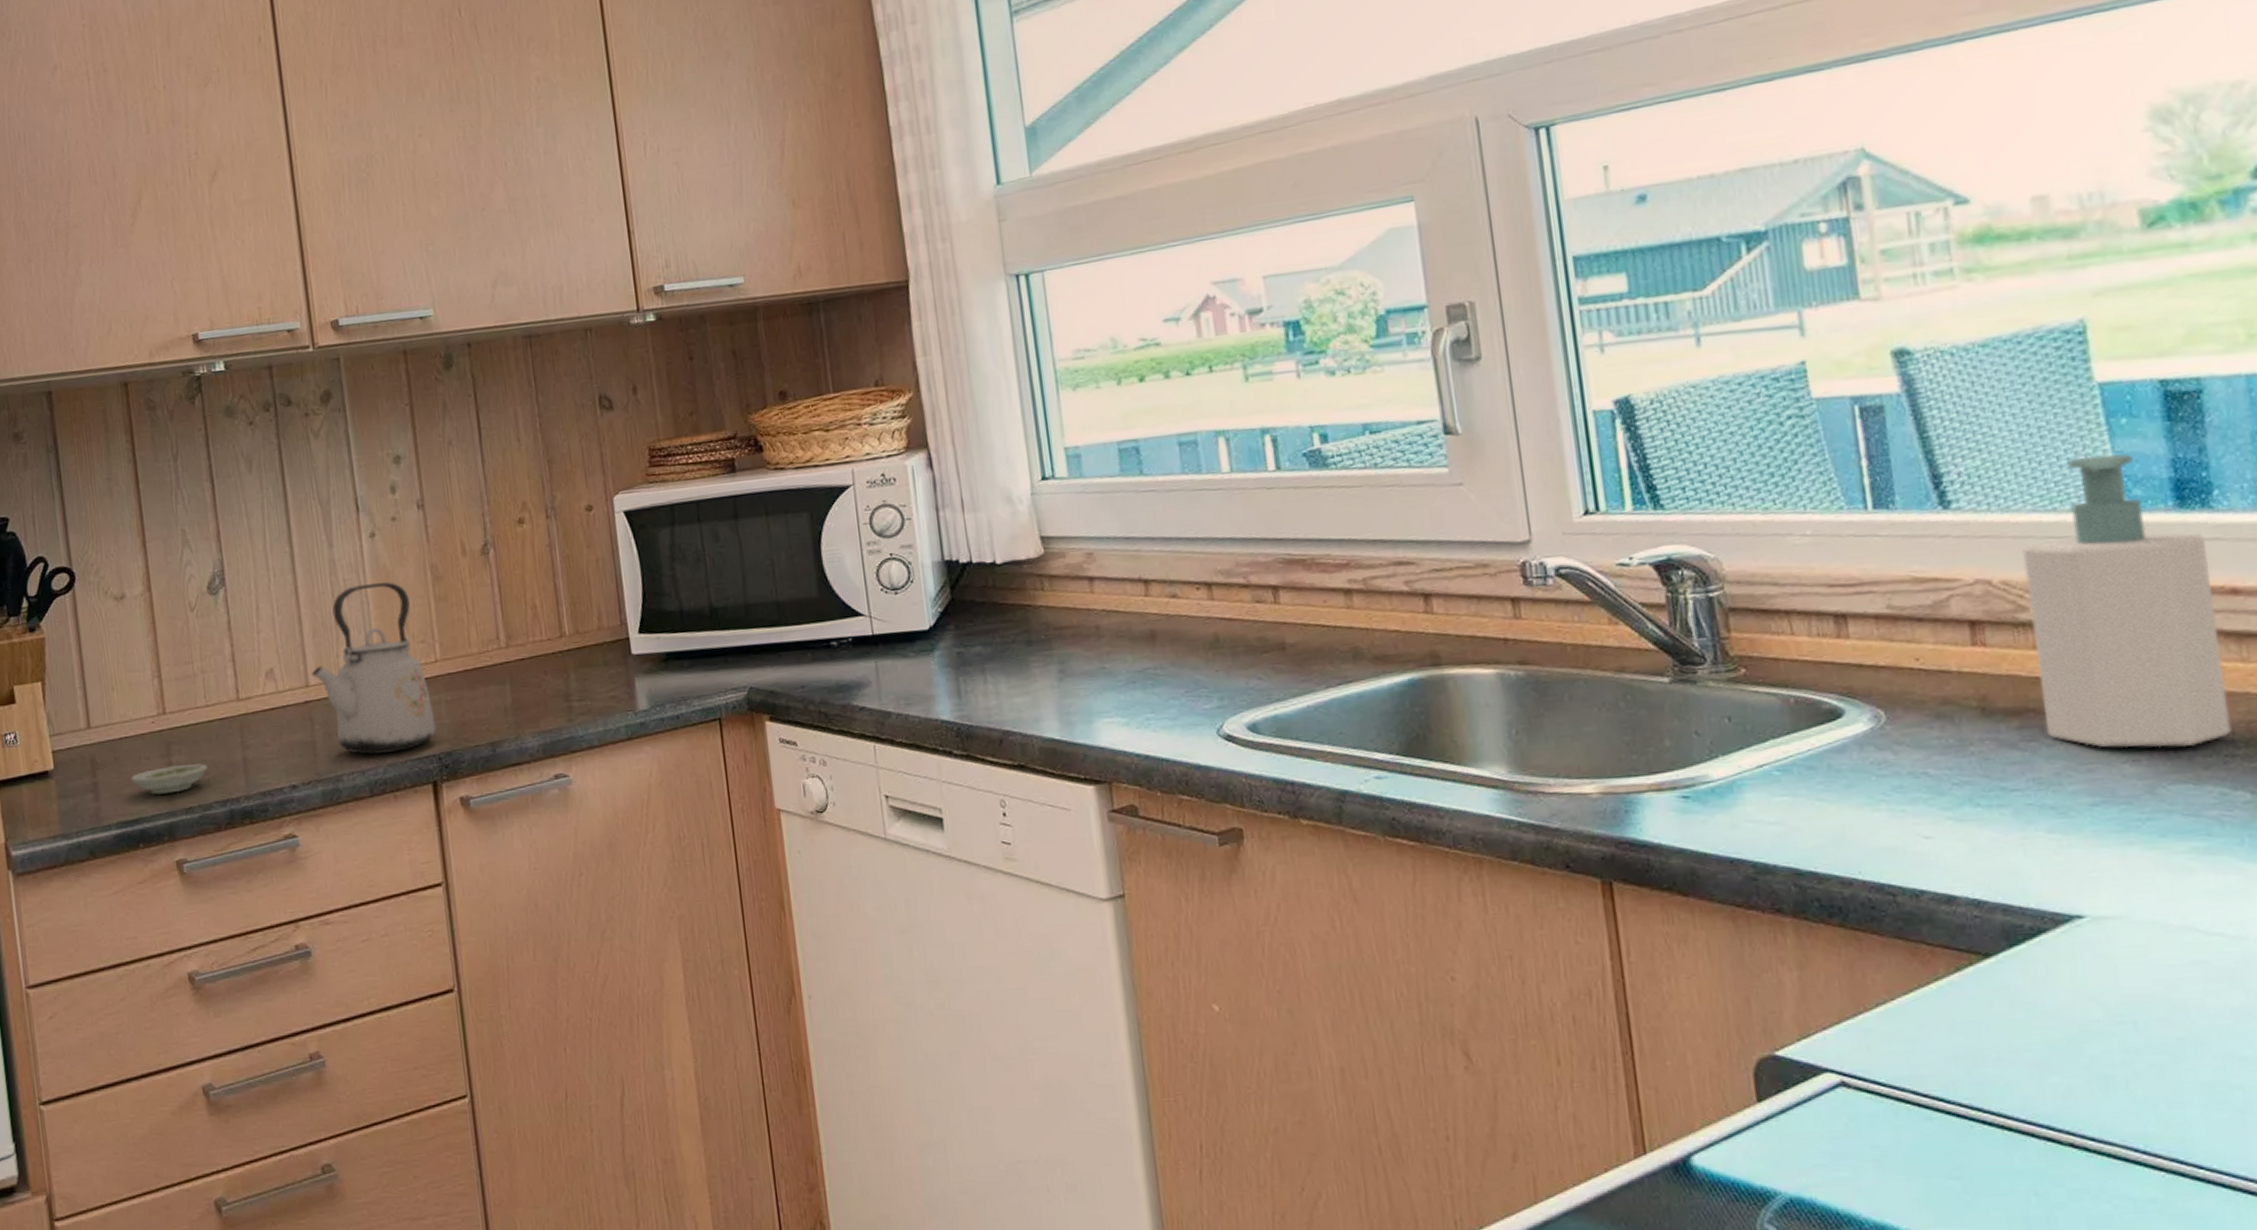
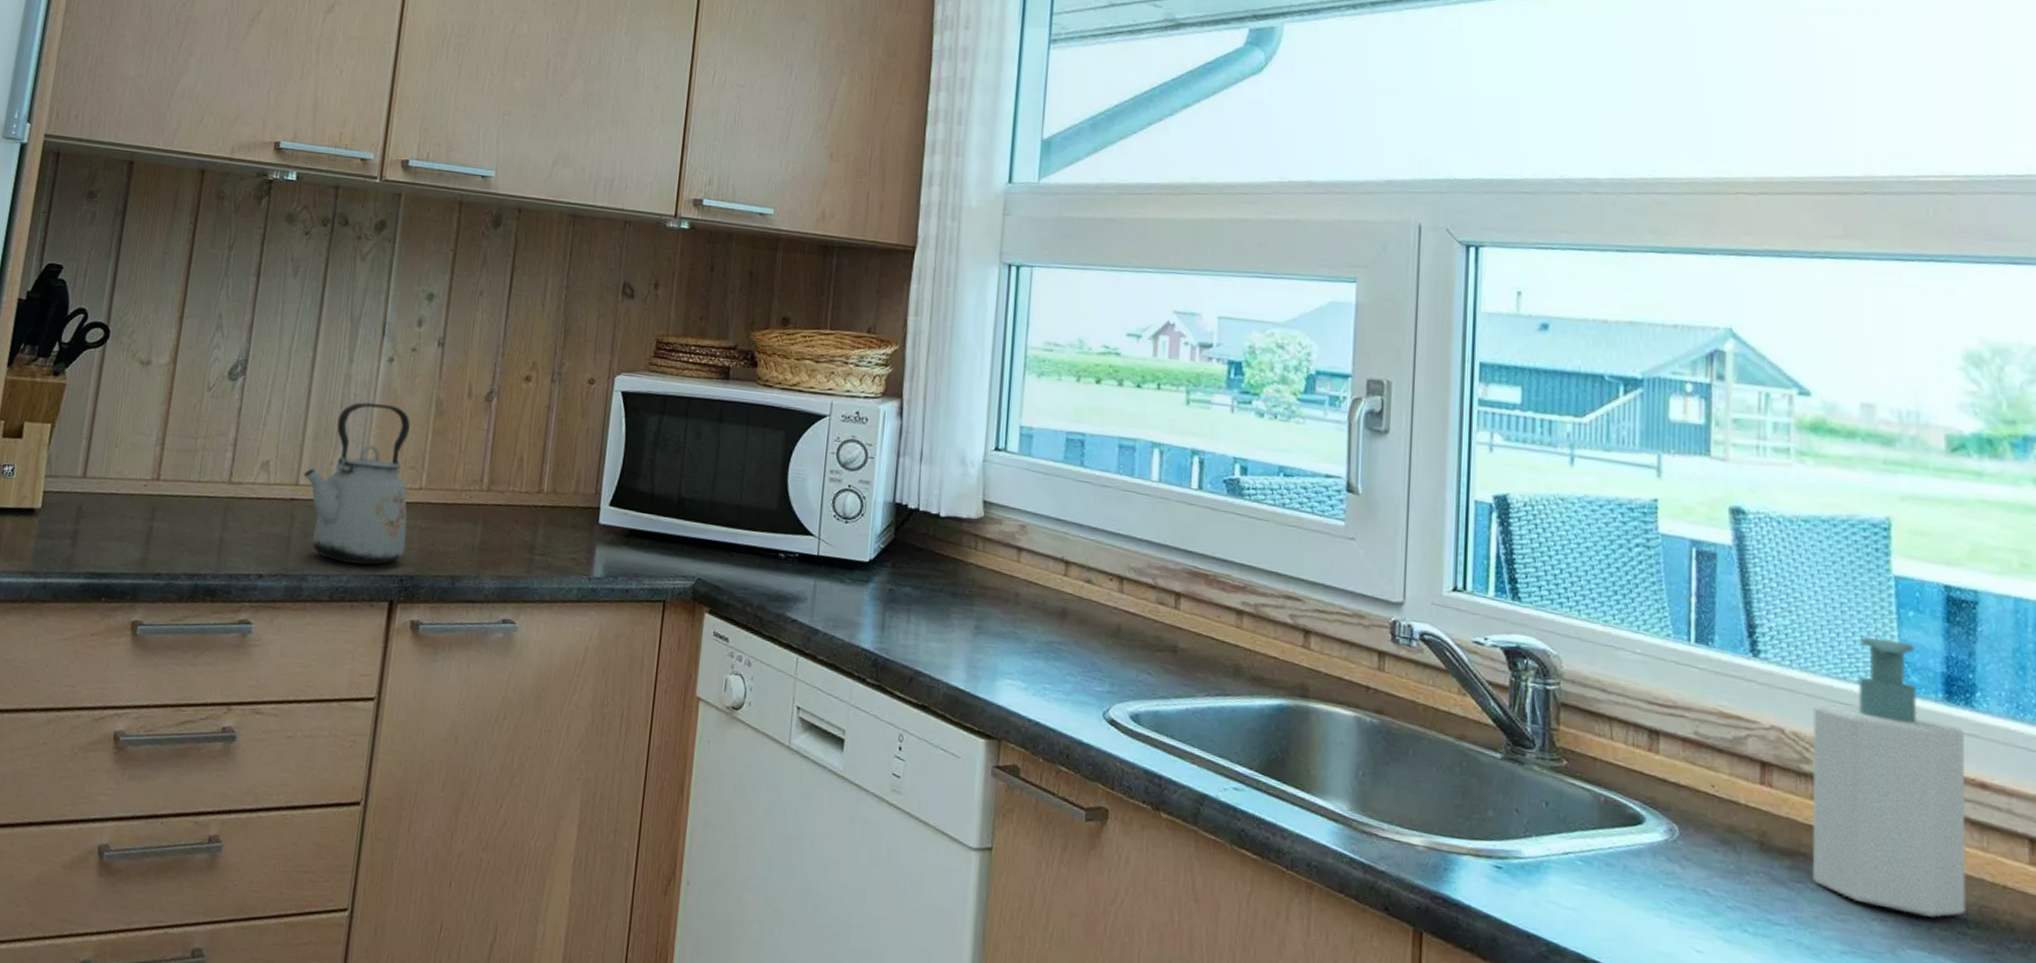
saucer: present [130,764,208,795] -> none [110,529,185,557]

